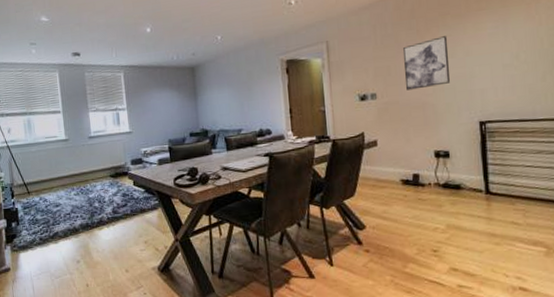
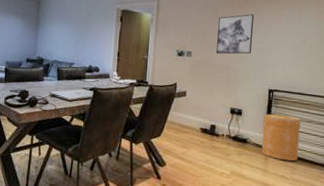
basket: none [478,149,531,204] -> present [261,114,301,162]

